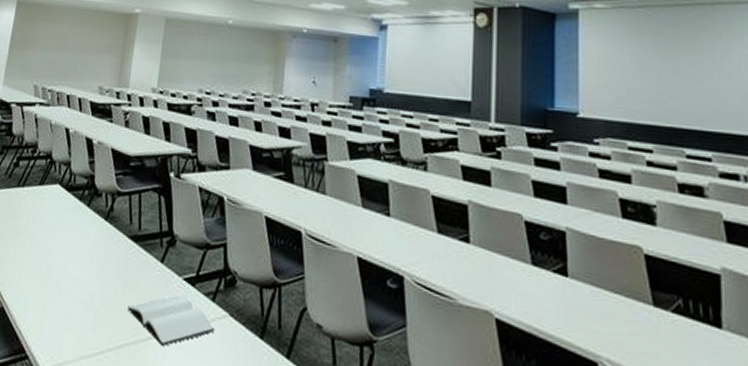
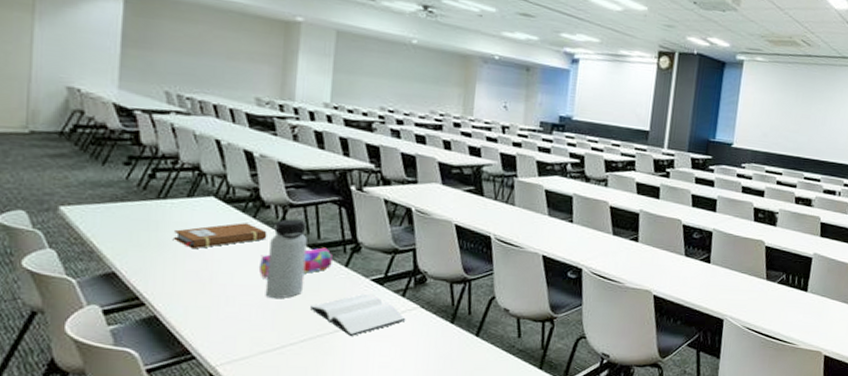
notebook: none [25,211,98,238] -> present [174,223,267,250]
pencil case: none [87,239,150,274] -> present [258,247,332,280]
water bottle: none [90,207,131,296] -> present [265,219,307,299]

